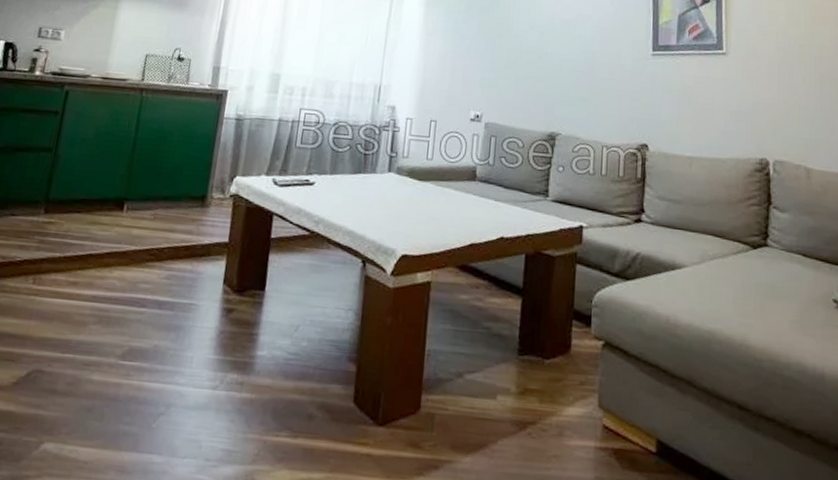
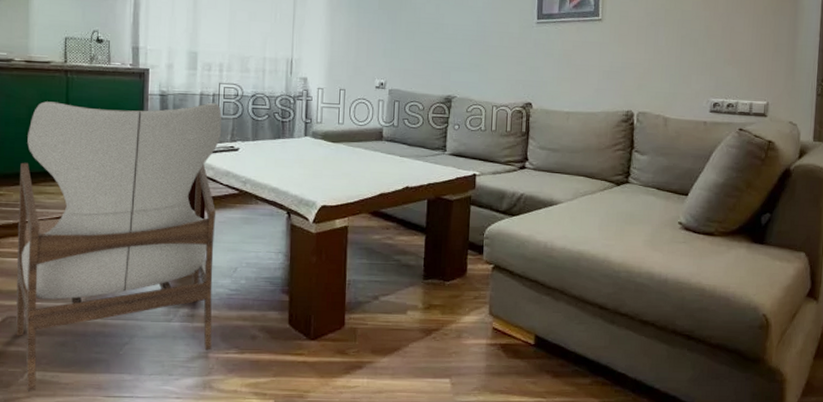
armchair: none [38,121,300,469] -> present [16,101,222,392]

